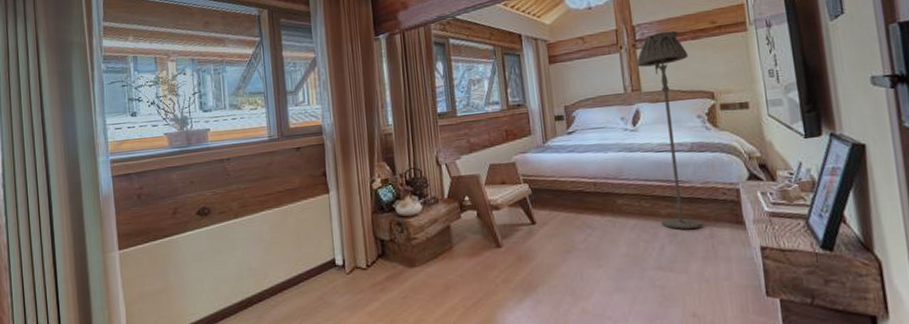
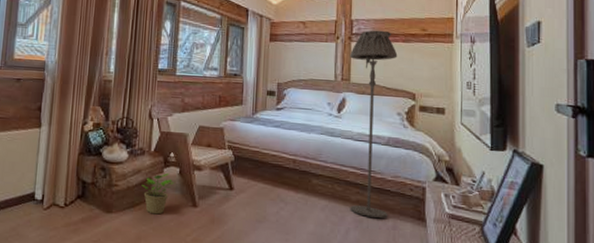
potted plant: none [441,217,474,262] -> present [141,173,175,215]

